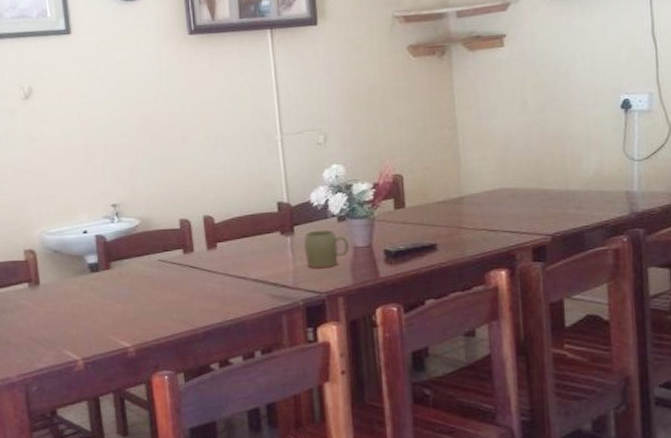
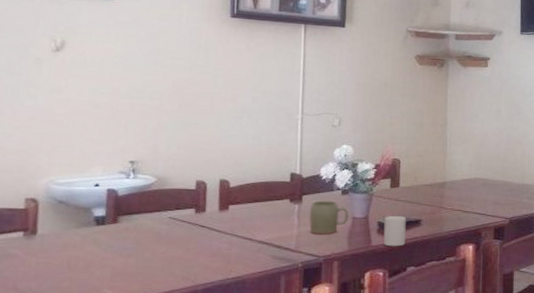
cup: none [391,241,420,278] -> present [383,215,406,247]

